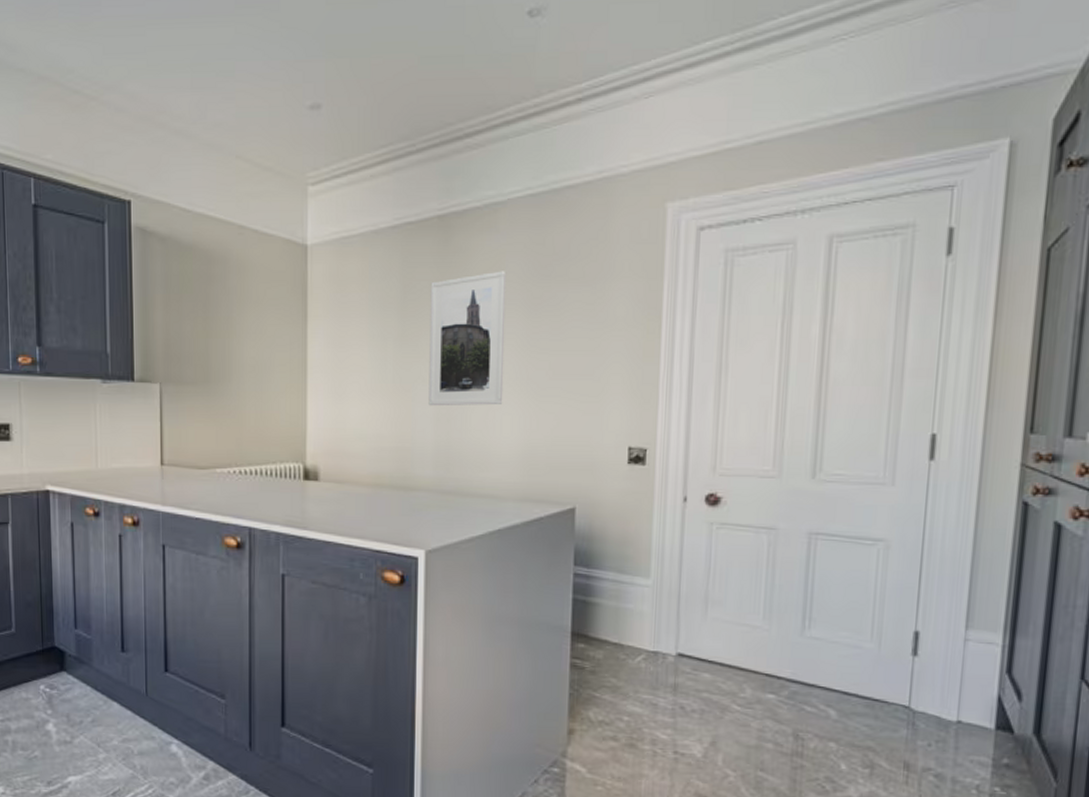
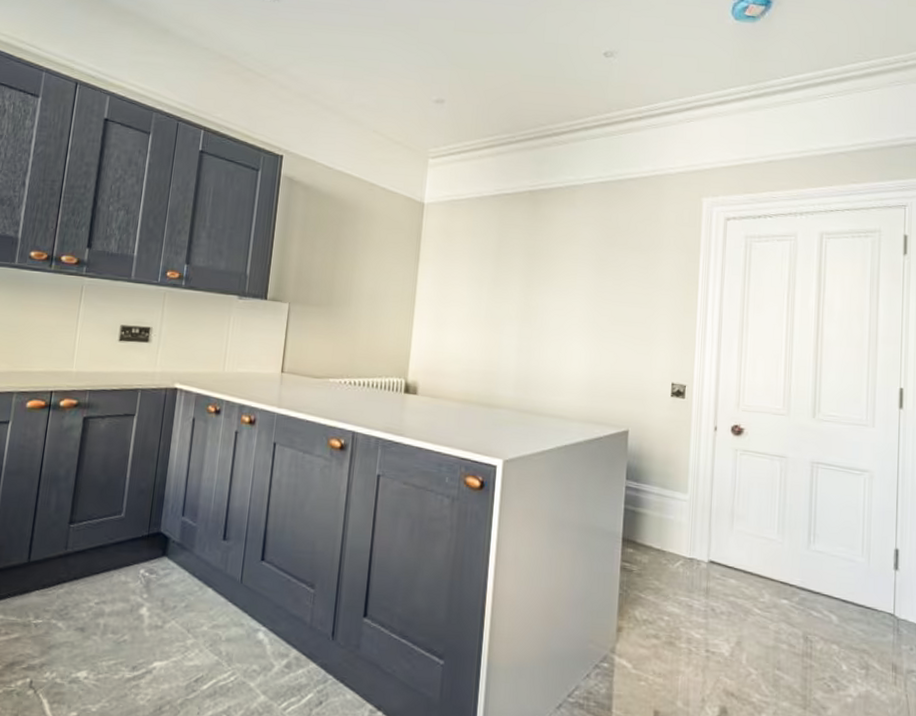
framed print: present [428,271,507,406] -> none [513,236,581,342]

